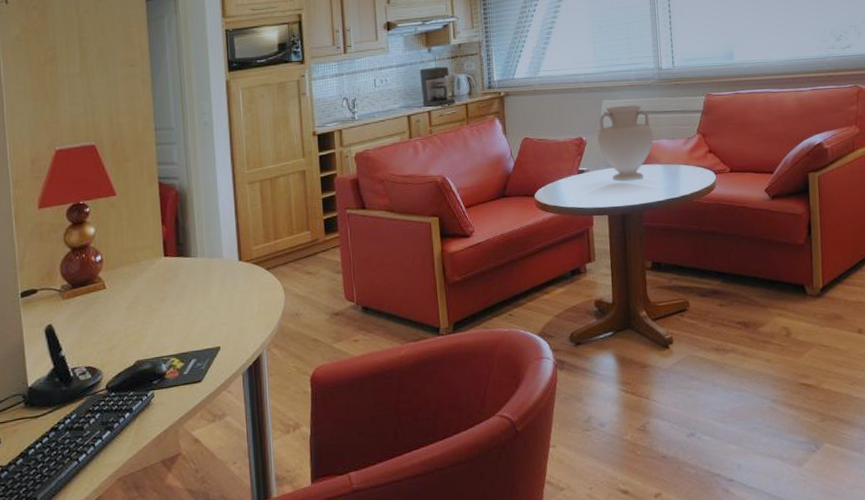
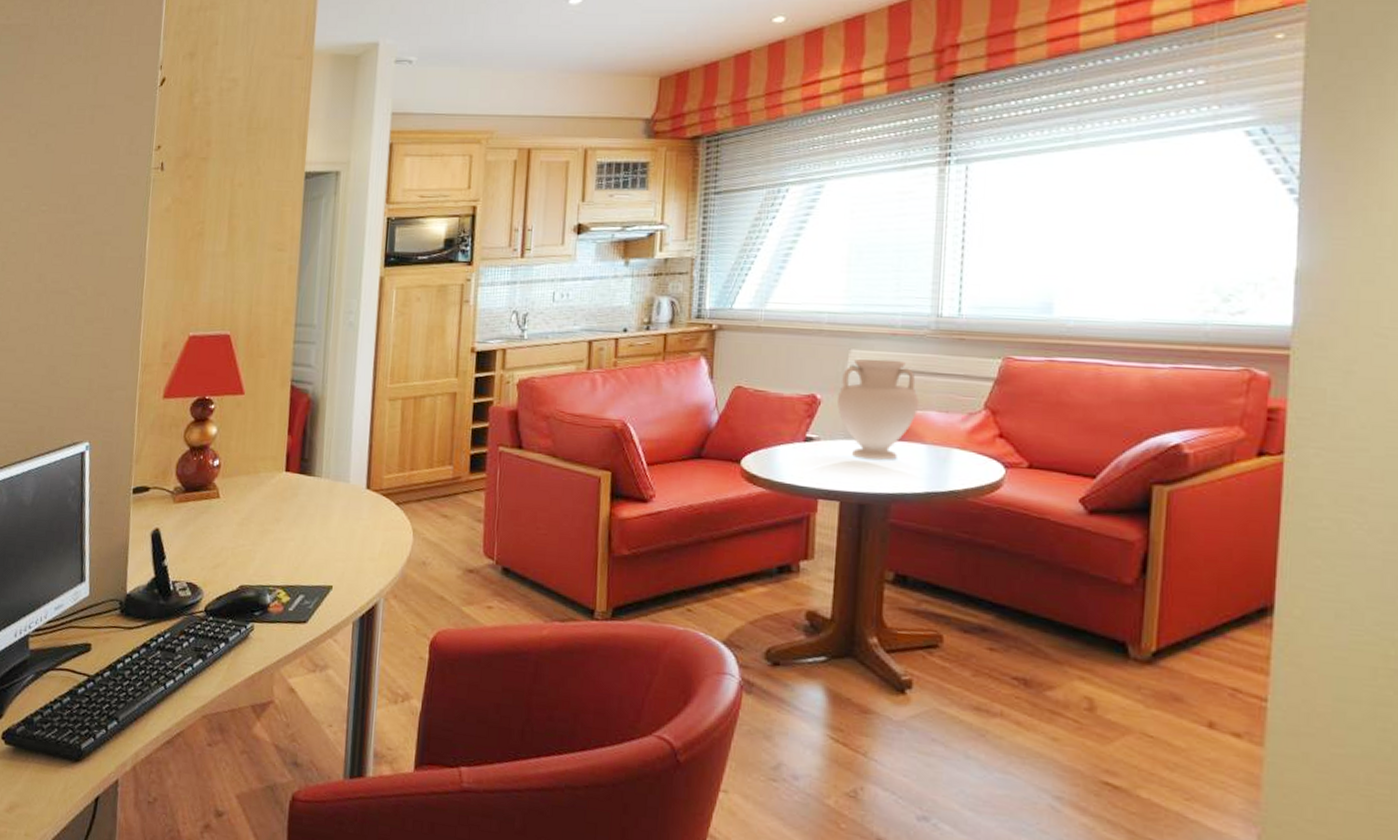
coffee maker: present [419,66,456,108] -> none [609,284,652,335]

